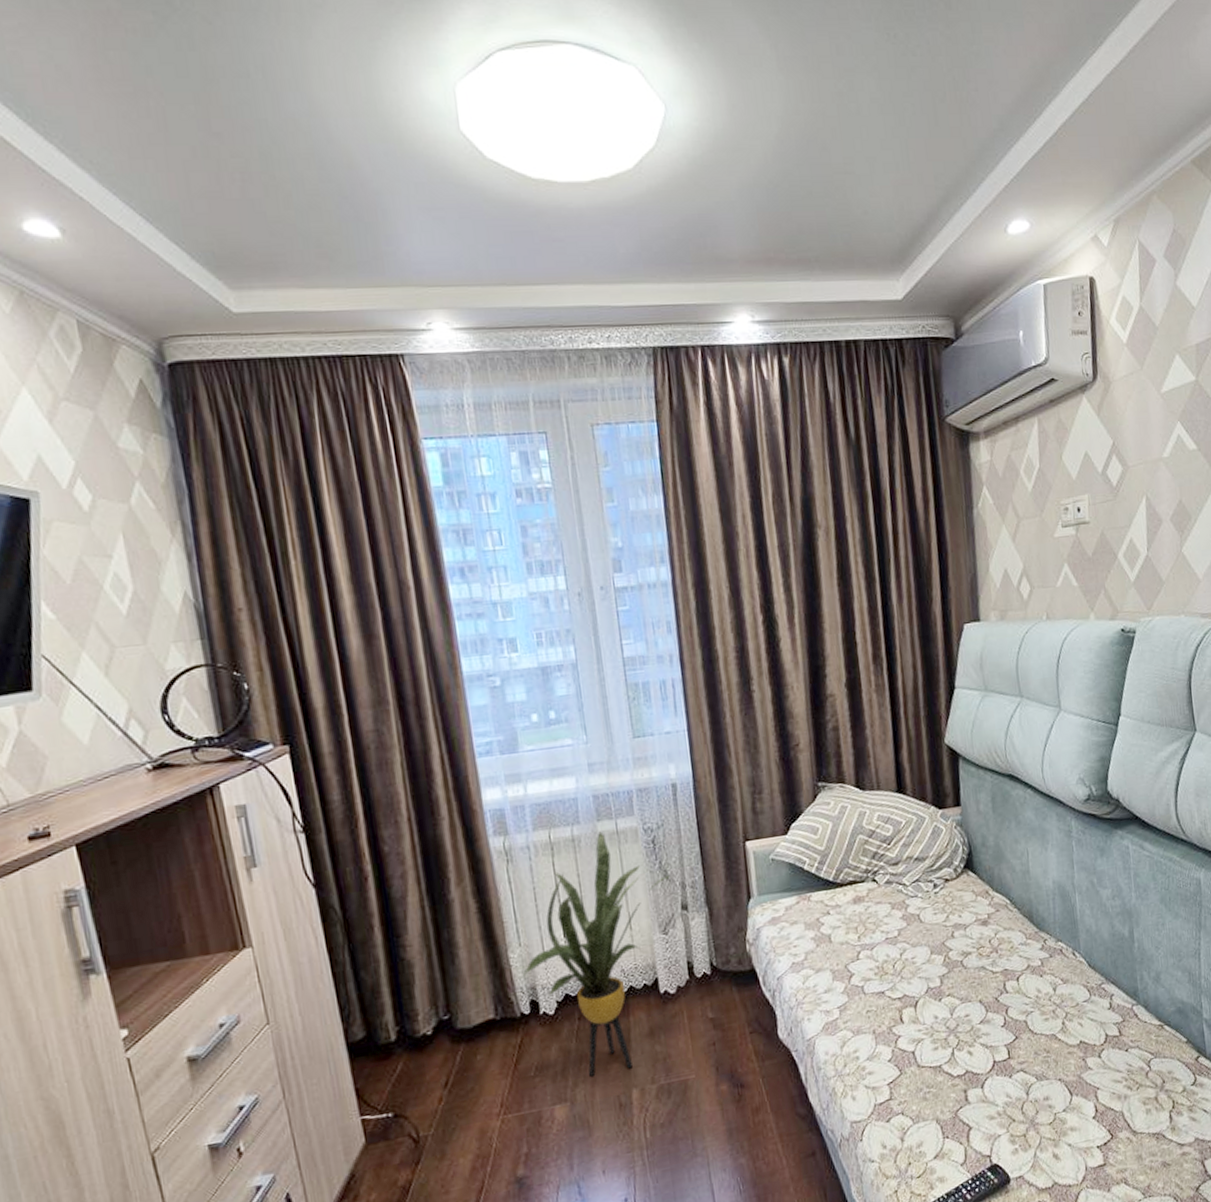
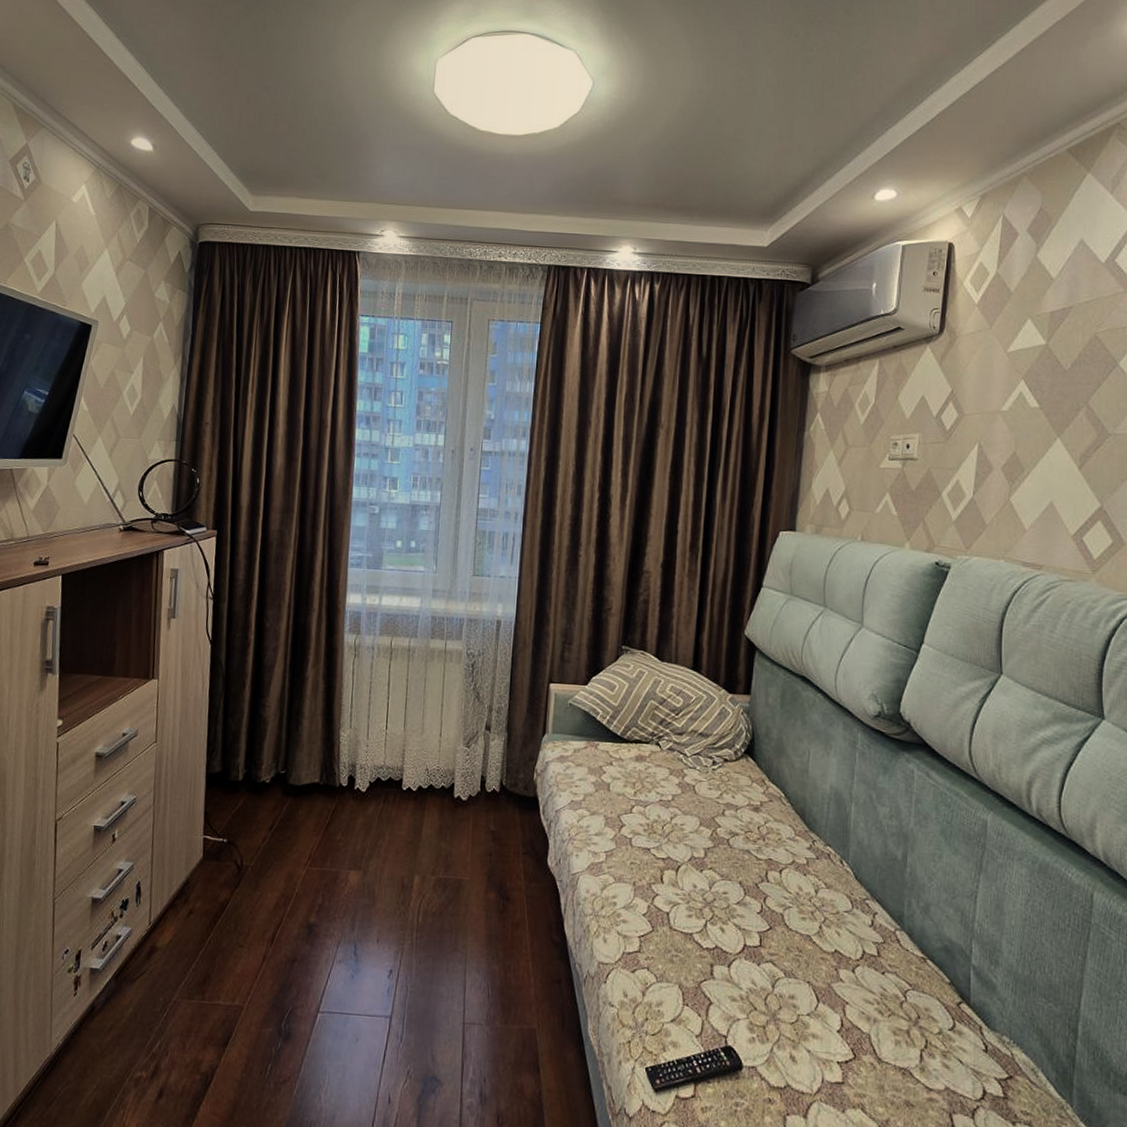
house plant: present [523,831,672,1076] -> none [348,647,482,856]

